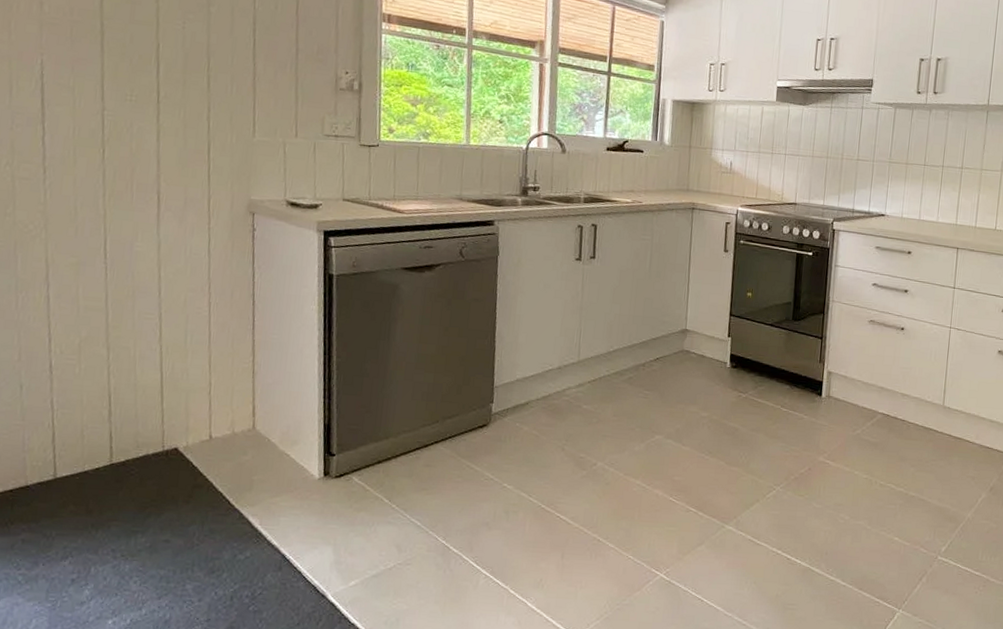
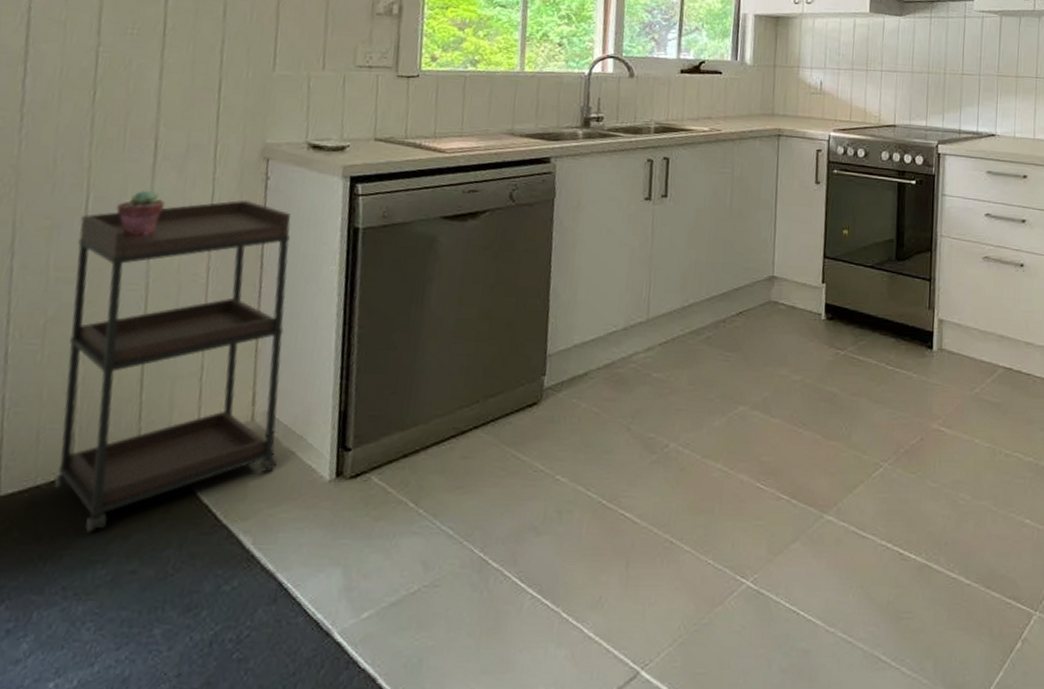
shelving unit: none [98,247,276,509] -> present [54,199,291,532]
potted succulent: none [129,235,170,275] -> present [115,190,166,236]

